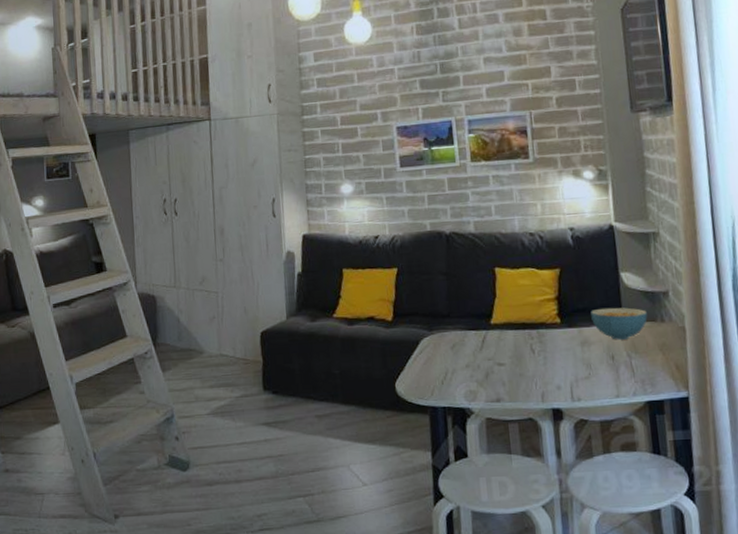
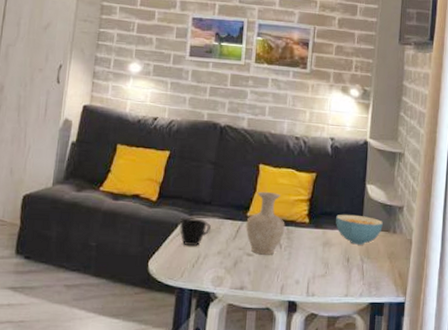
cup: none [421,333,455,363] -> present [180,217,212,247]
vase: none [491,295,535,363] -> present [246,191,285,255]

